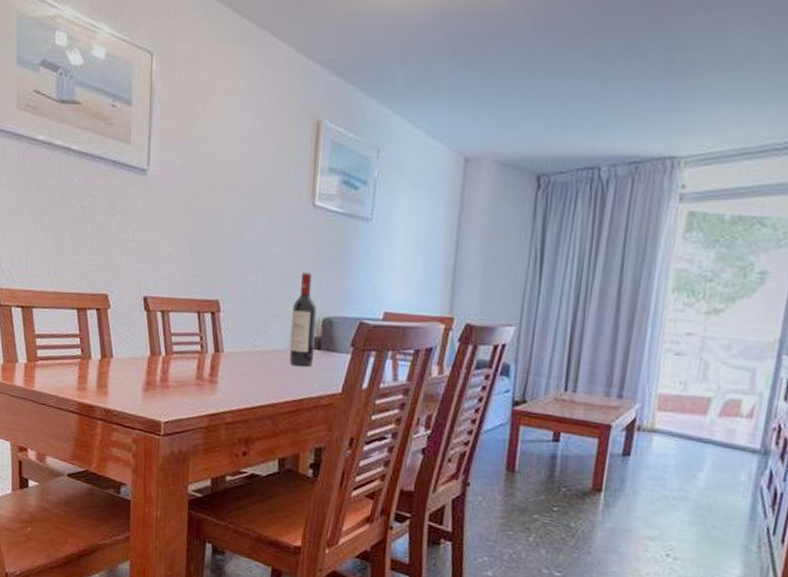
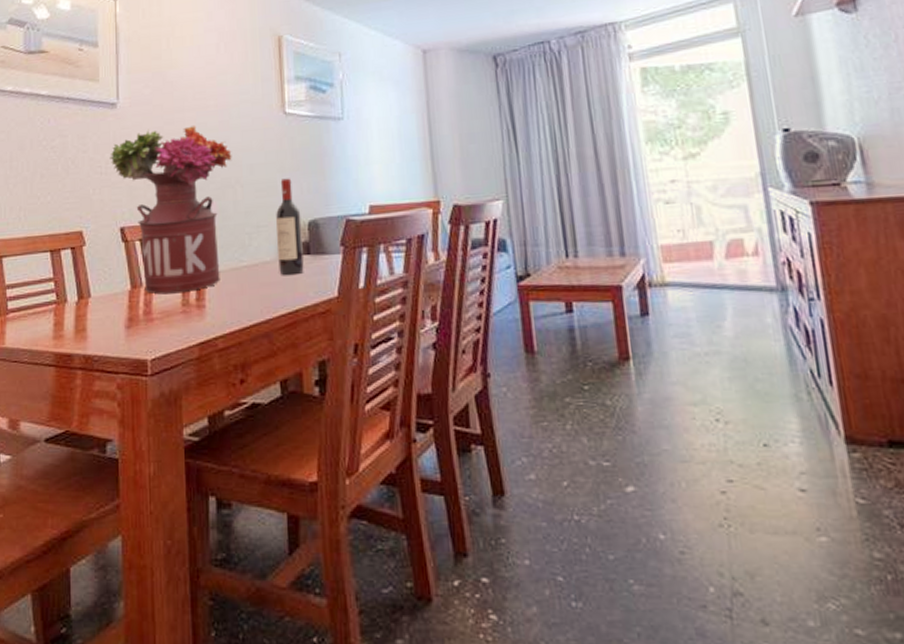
flower arrangement: none [137,202,257,367] -> present [110,126,232,294]

